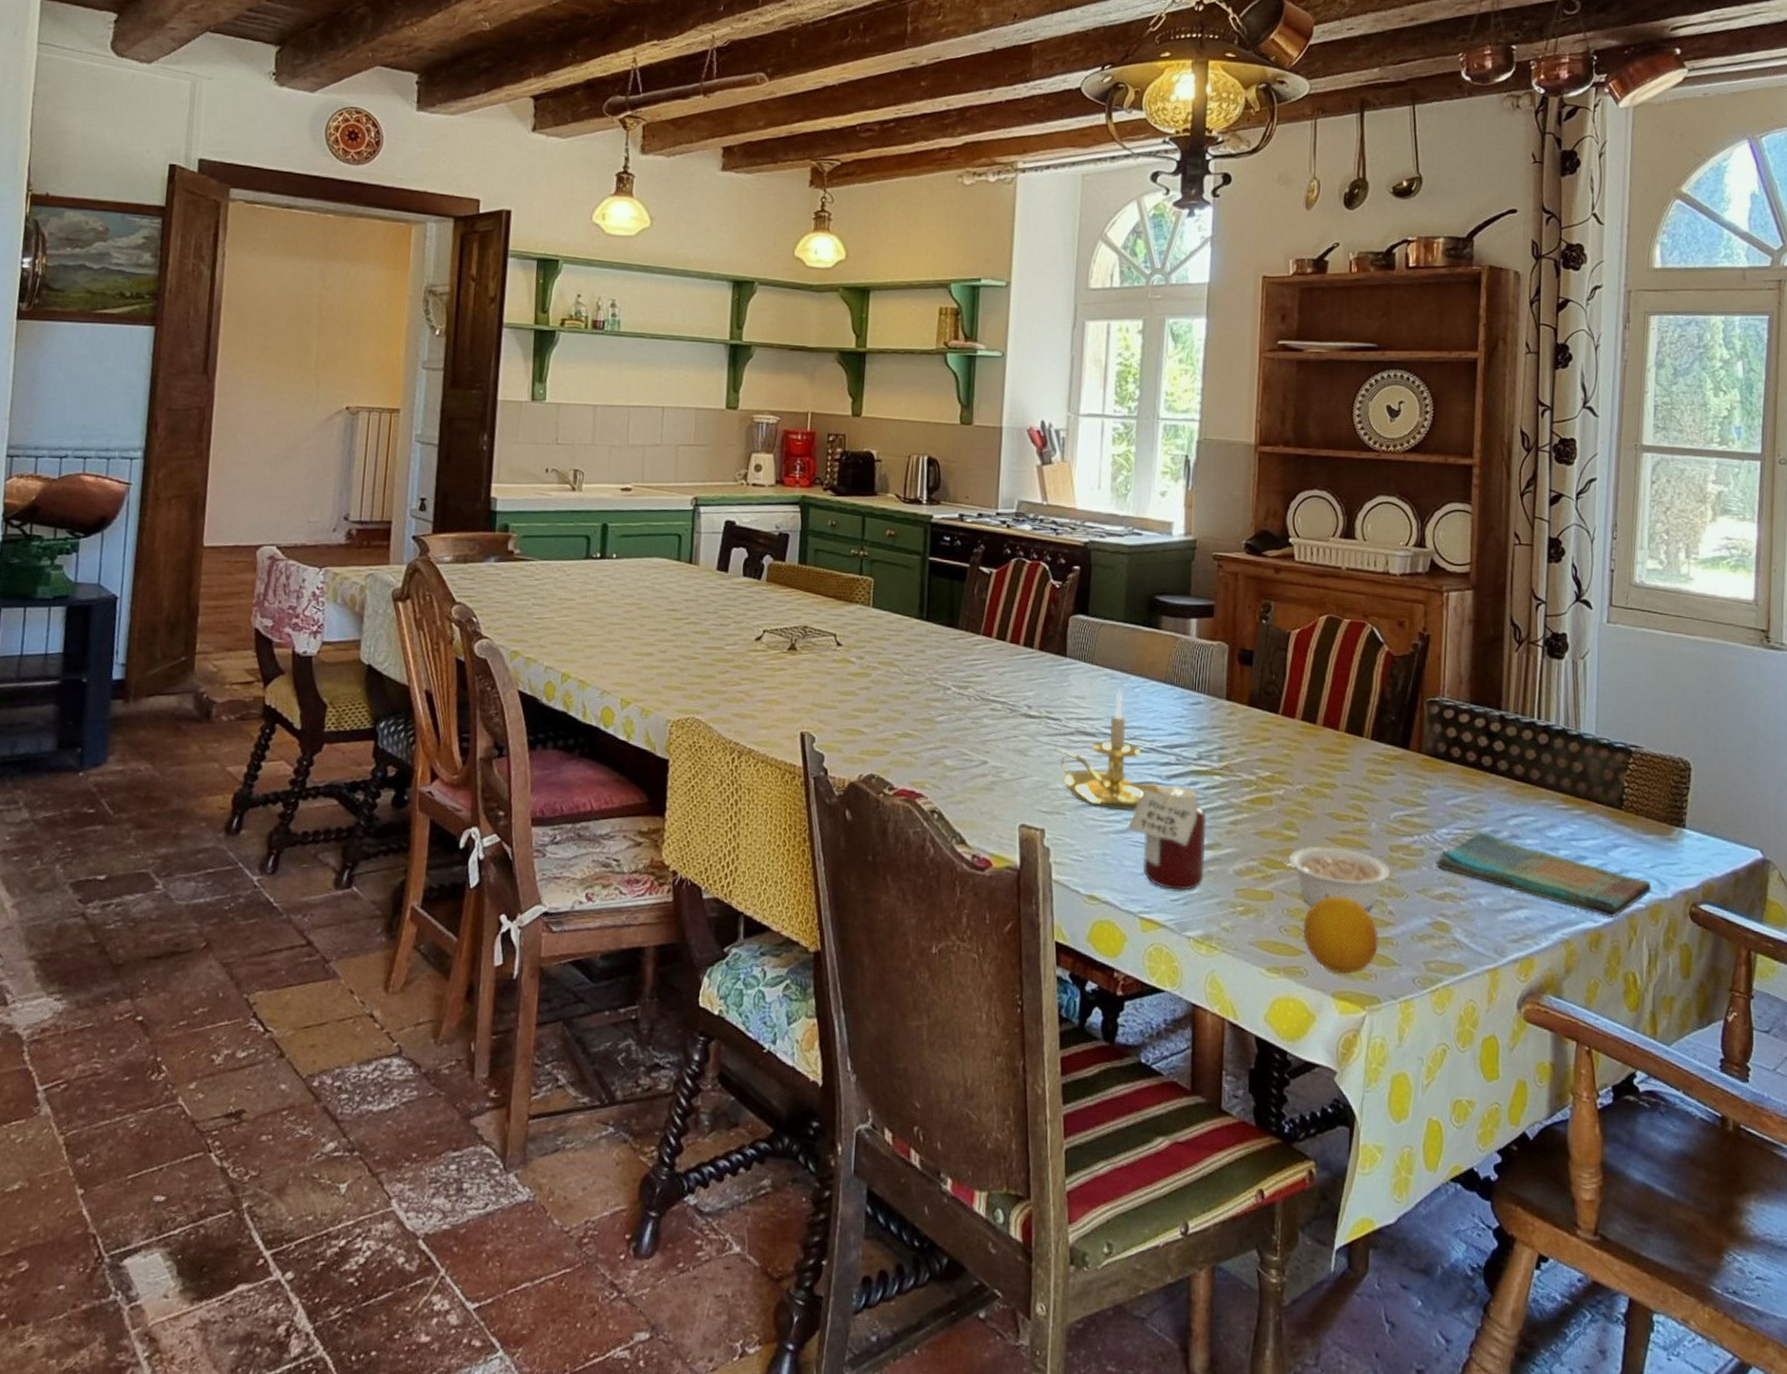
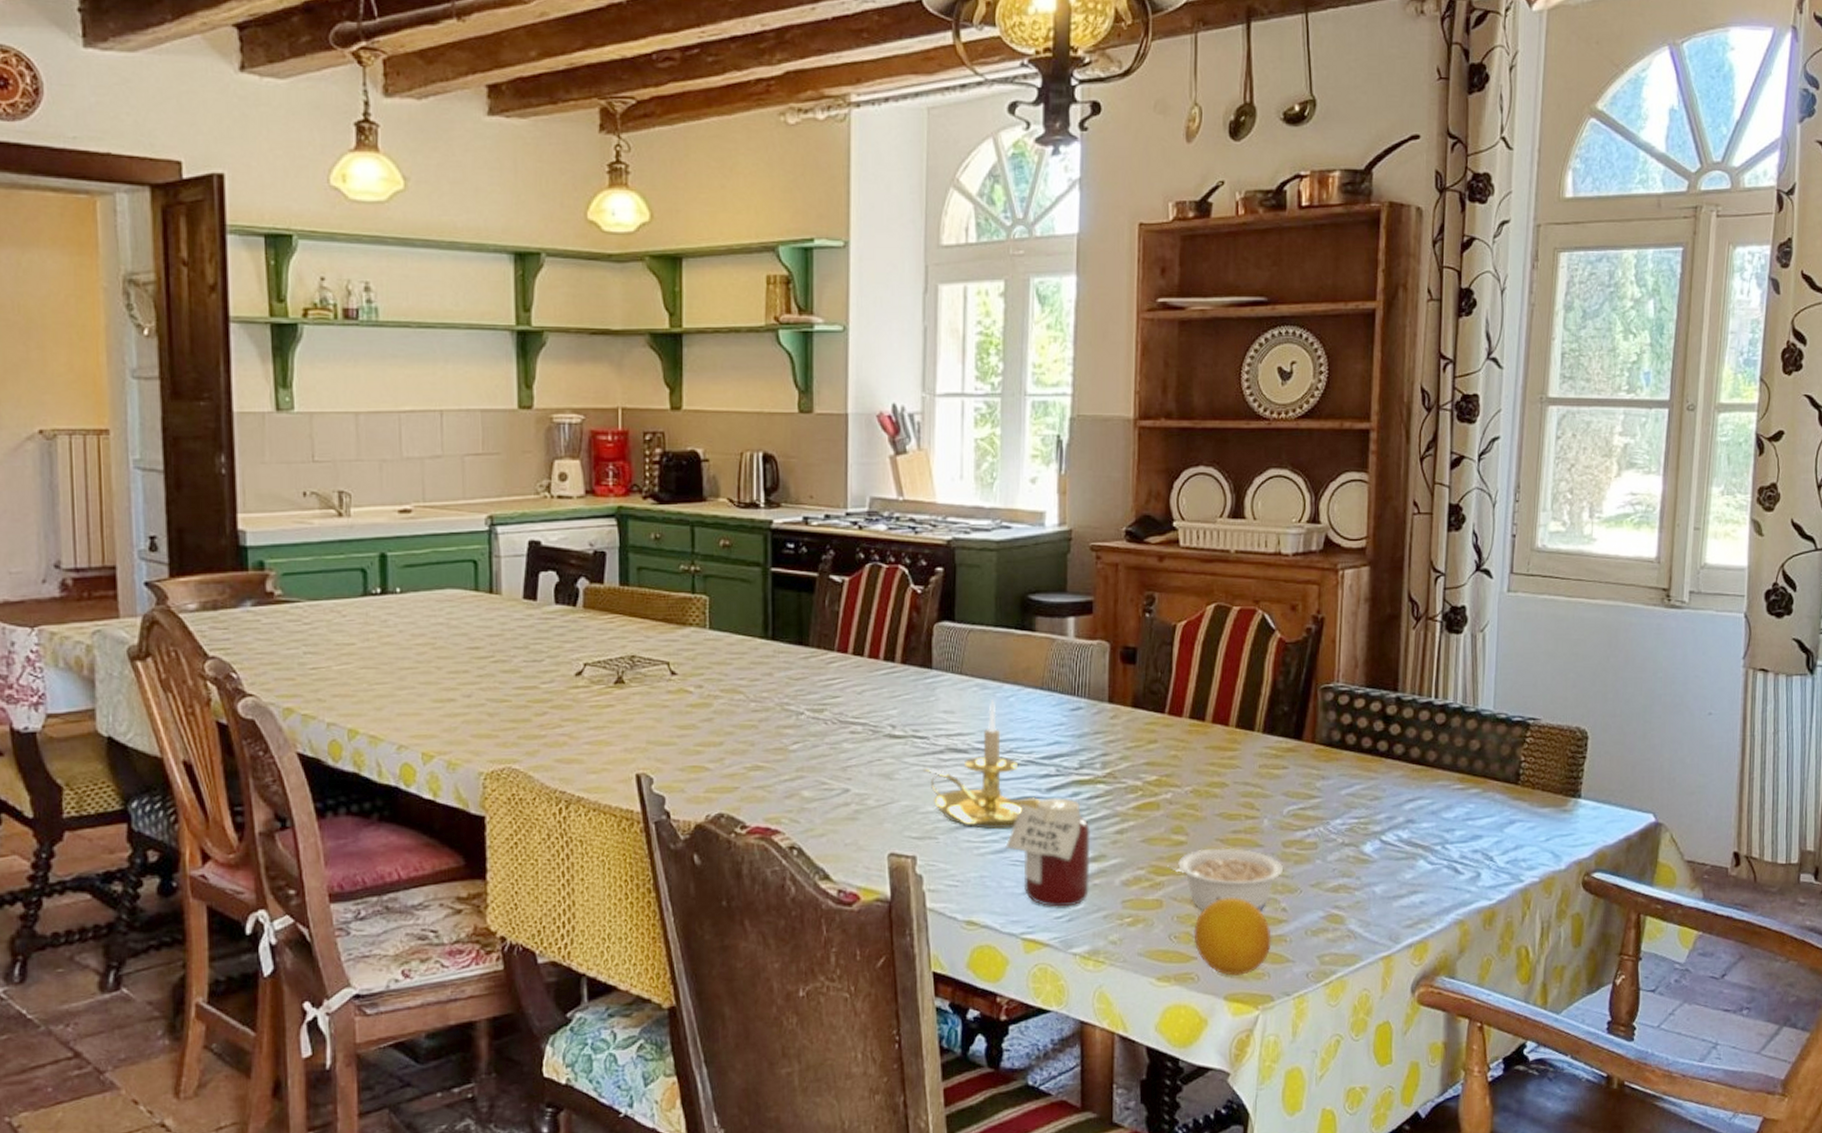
dish towel: present [1436,832,1652,917] -> none [1330,819,1546,894]

